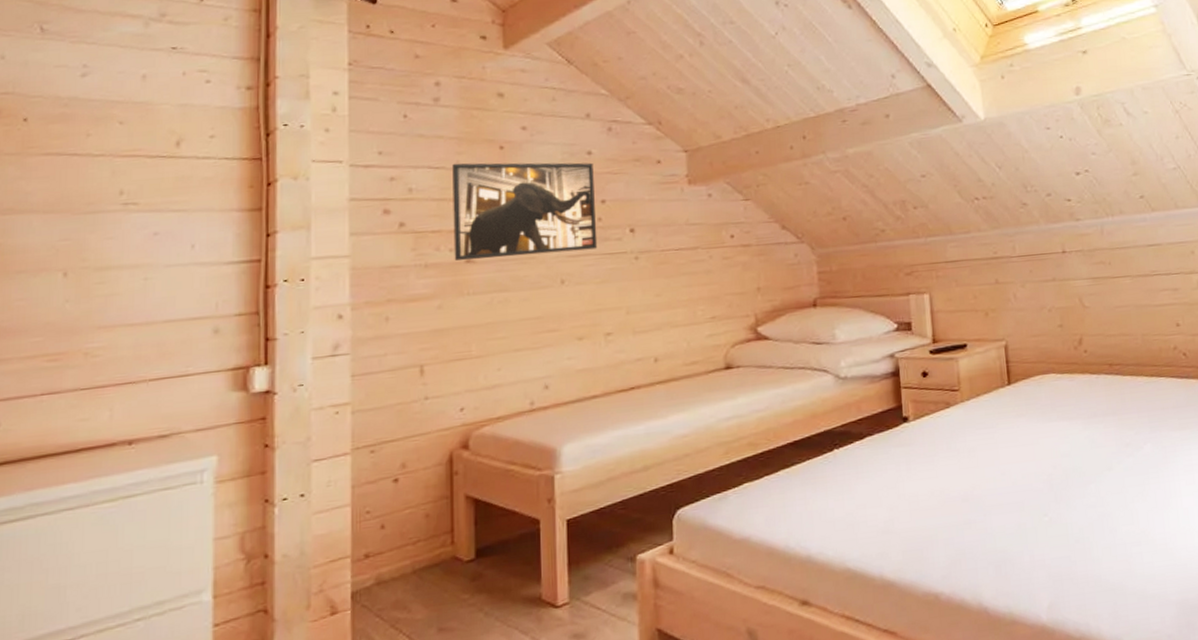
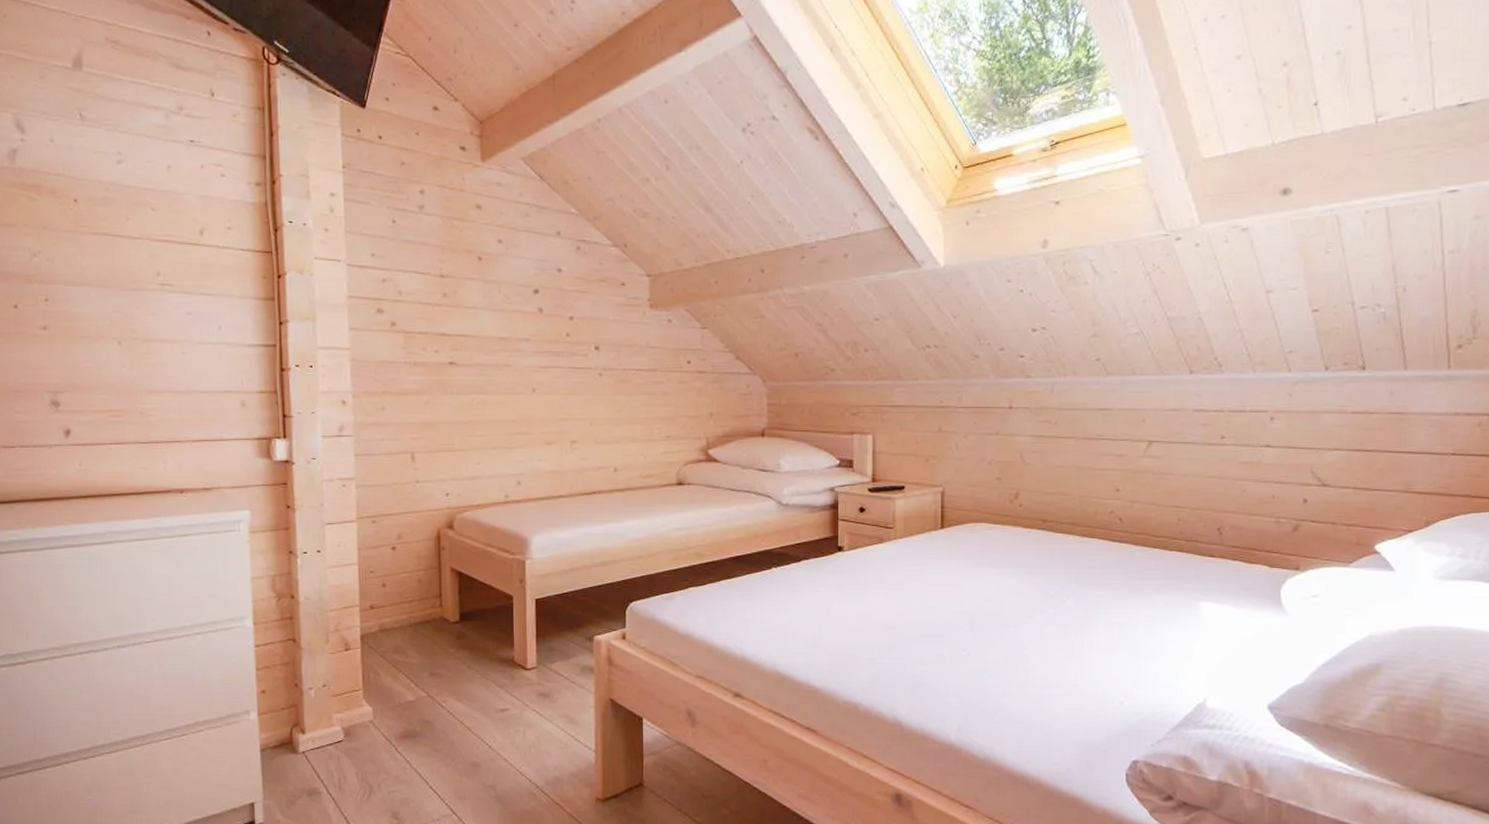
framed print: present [452,162,598,261] -> none [436,270,566,363]

